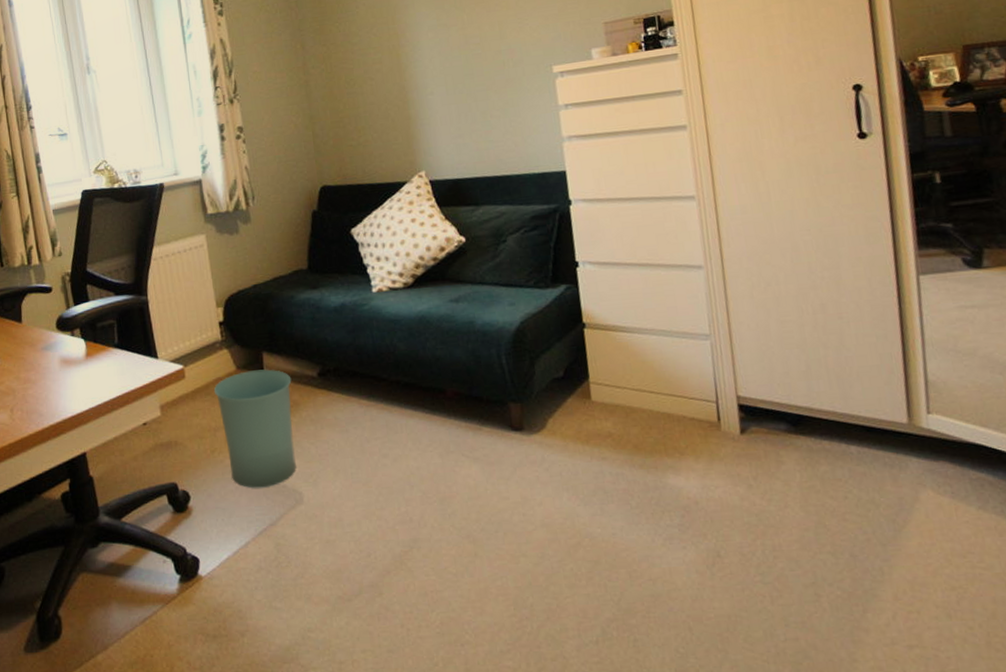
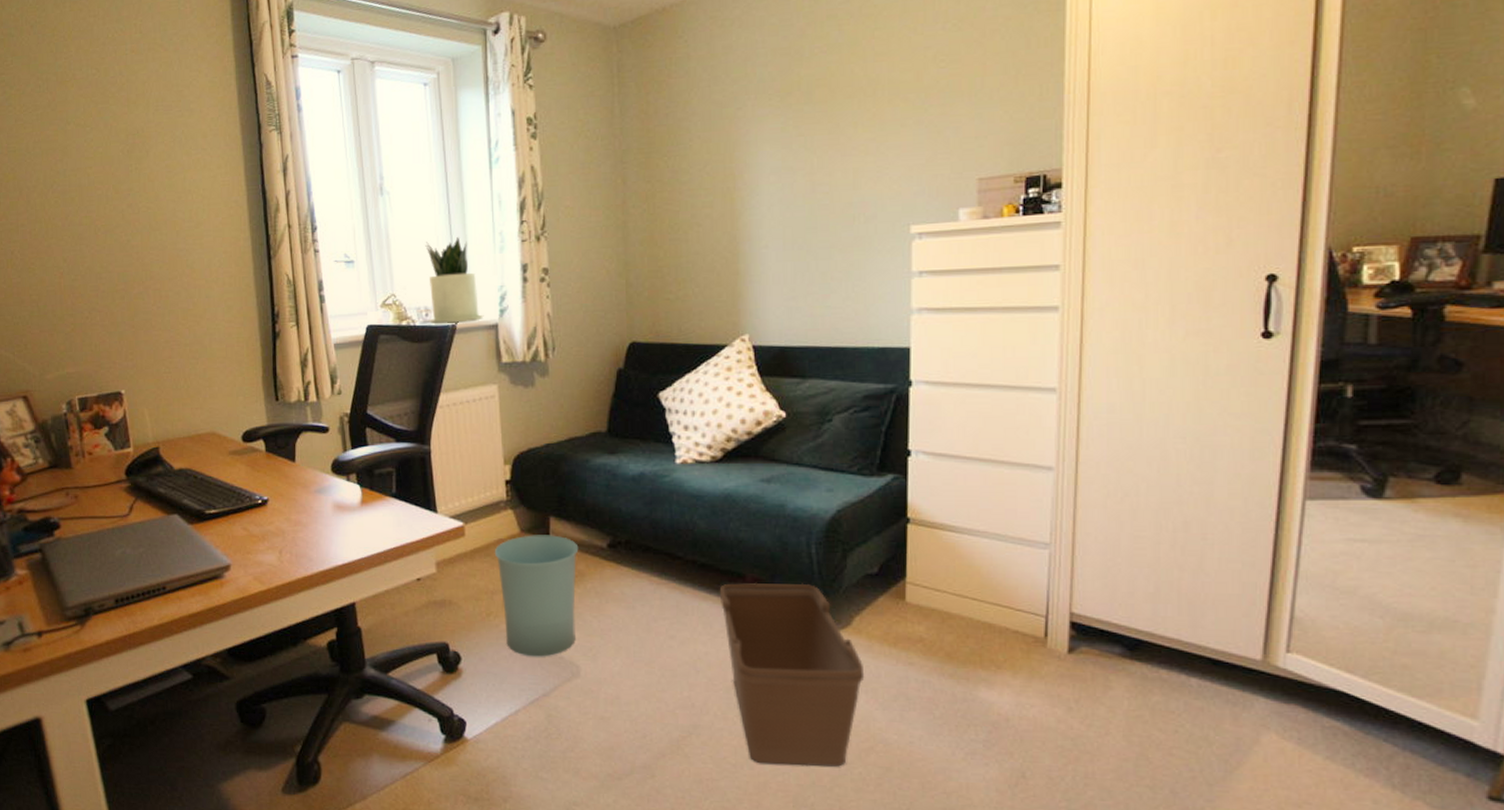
planter: none [131,105,189,185] -> present [425,237,484,325]
bicycle basket: none [423,392,564,571] -> present [719,583,865,767]

